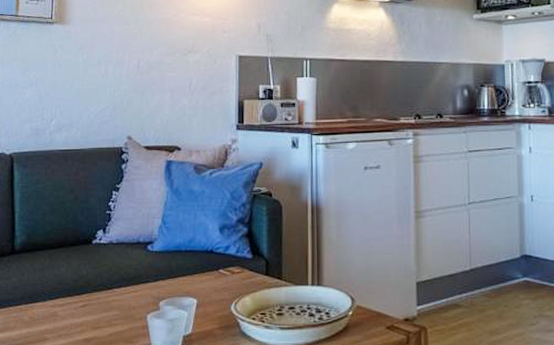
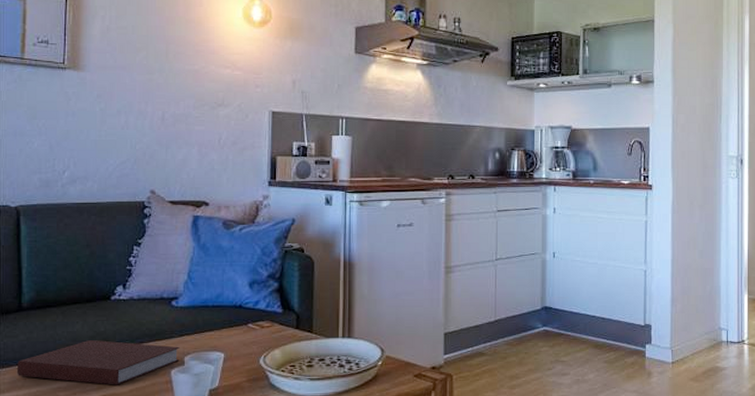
notebook: none [9,282,155,329] -> present [16,339,180,385]

